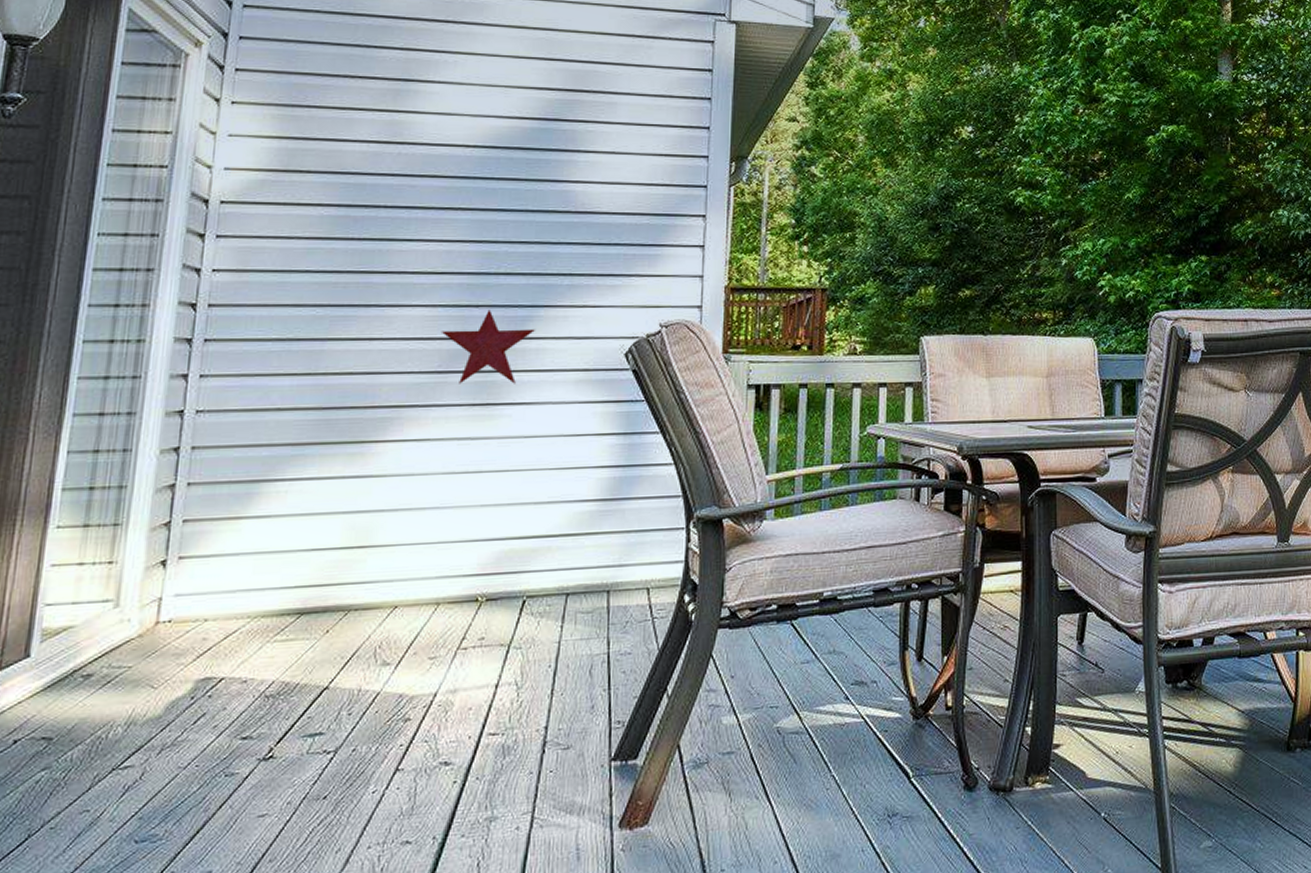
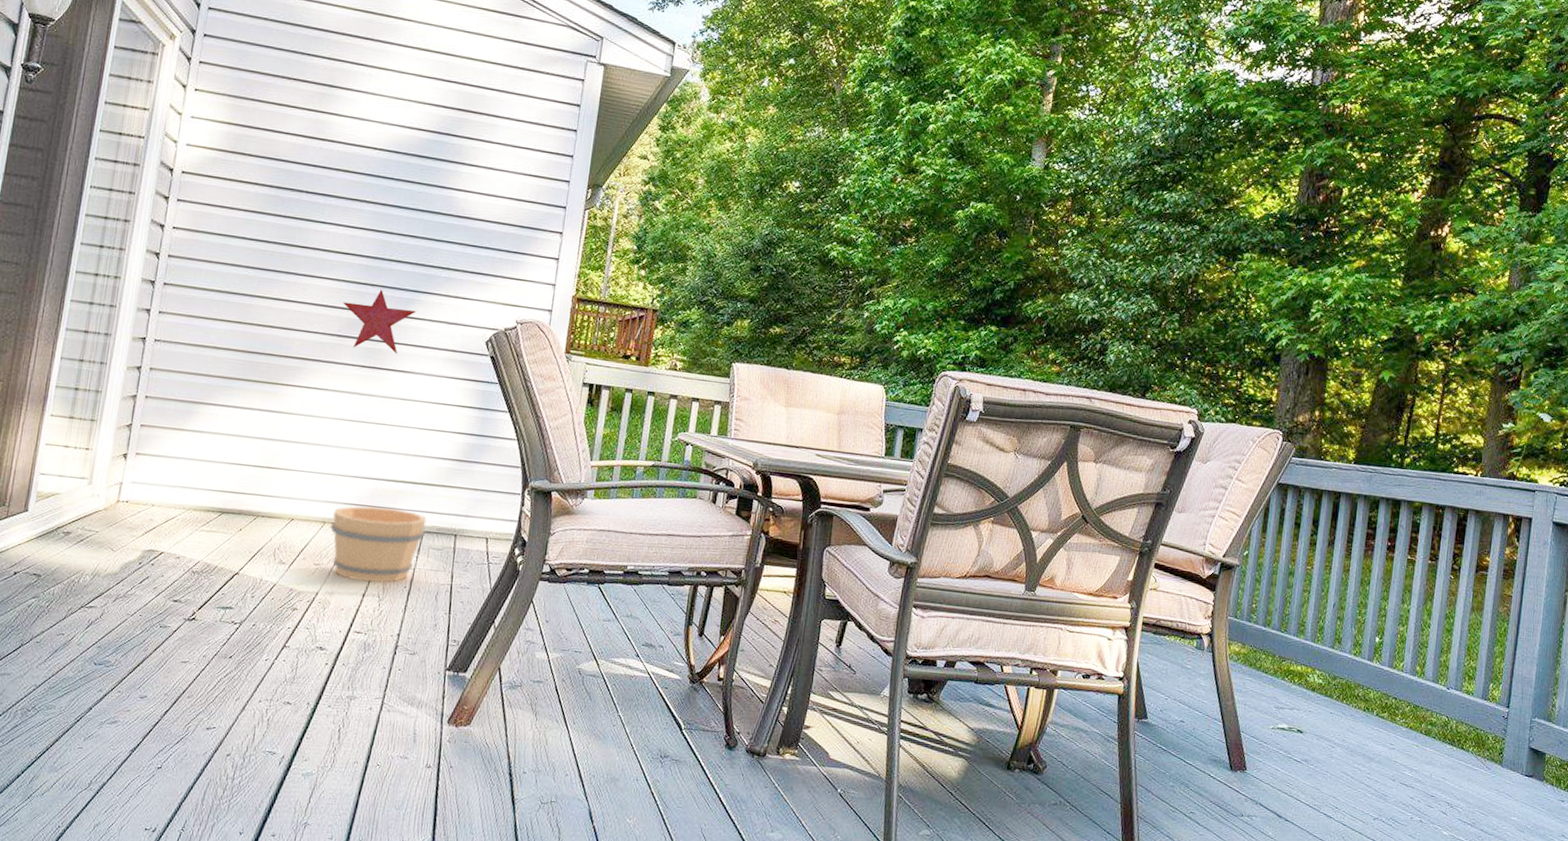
bucket: none [445,571,570,670] -> present [329,506,427,583]

